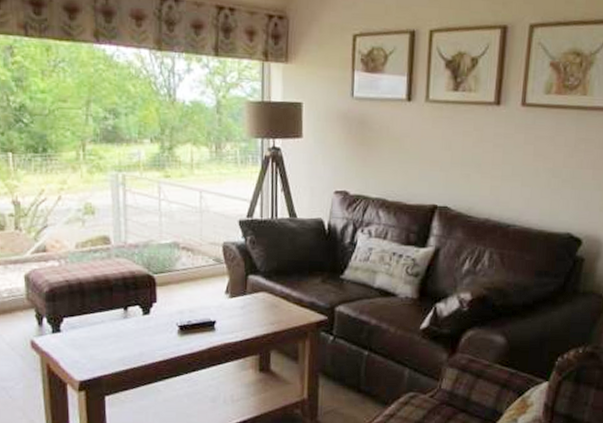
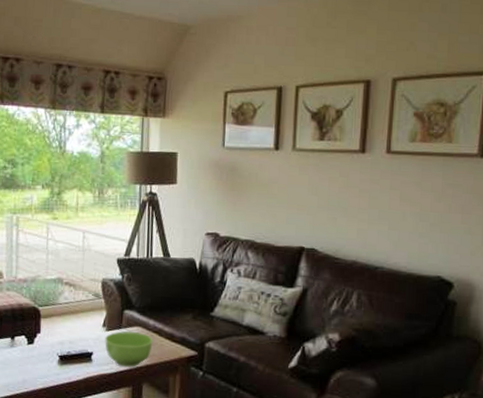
bowl: none [228,298,281,335] -> present [105,331,153,367]

